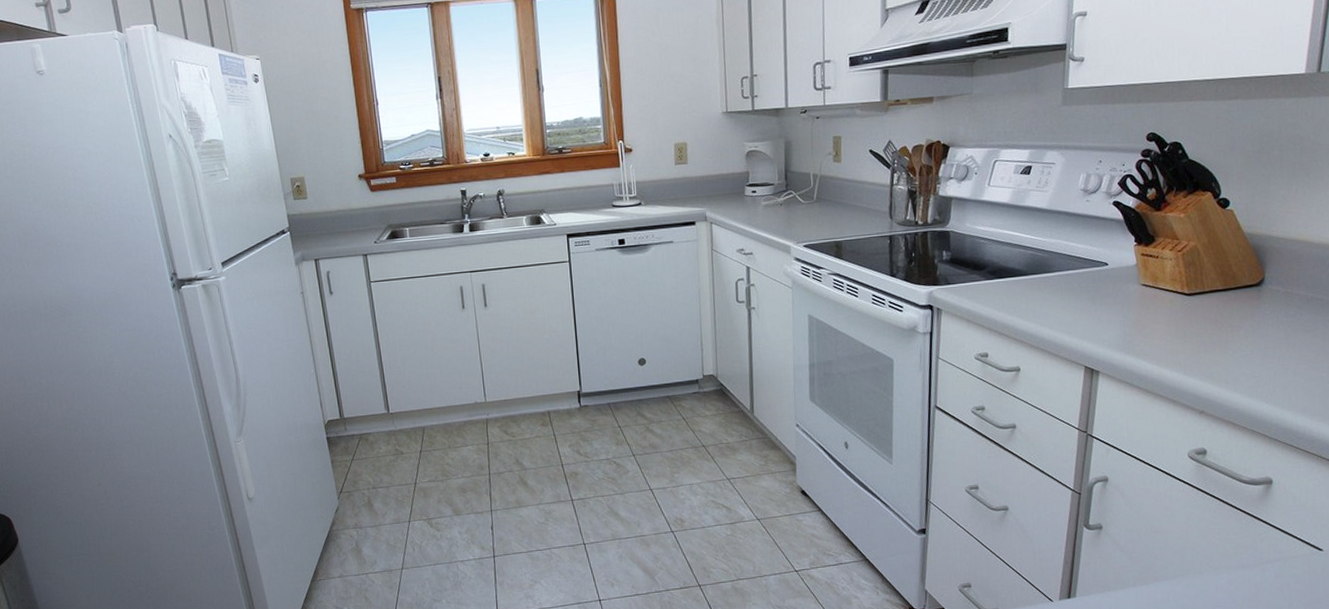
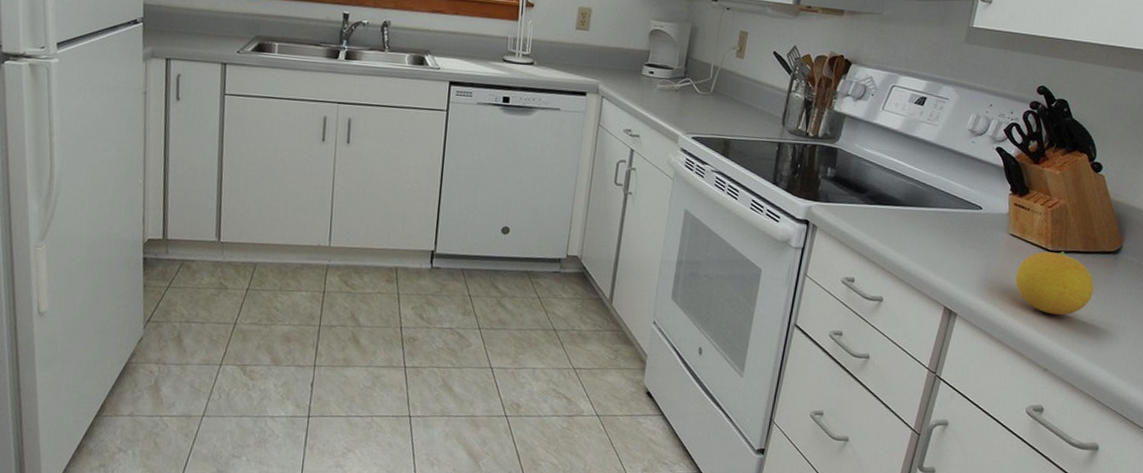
fruit: none [1155,293,1241,357] -> present [1015,251,1094,316]

